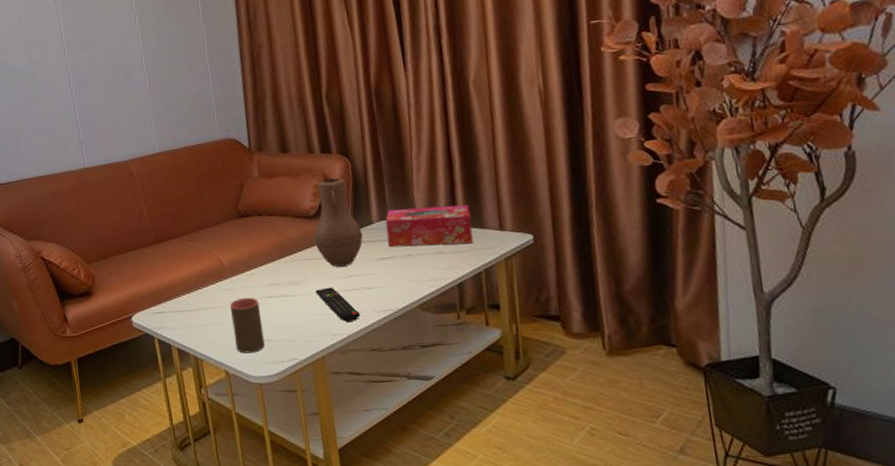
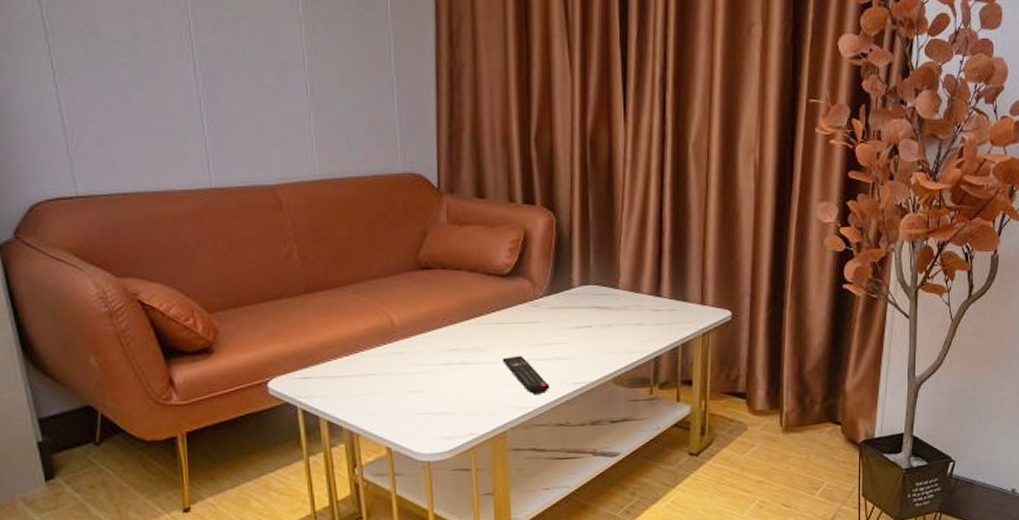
cup: present [229,297,265,354] -> none [398,363,438,428]
vase: present [314,178,363,267] -> none [506,234,561,334]
tissue box: present [385,204,473,248] -> none [587,274,675,317]

